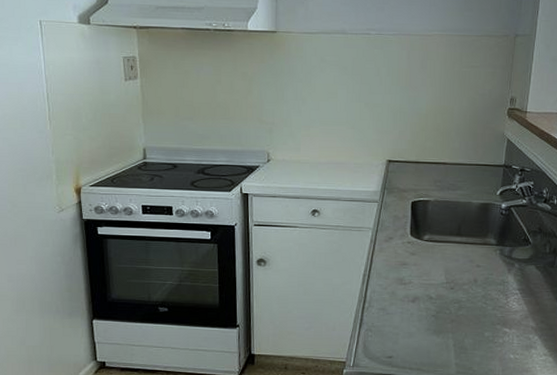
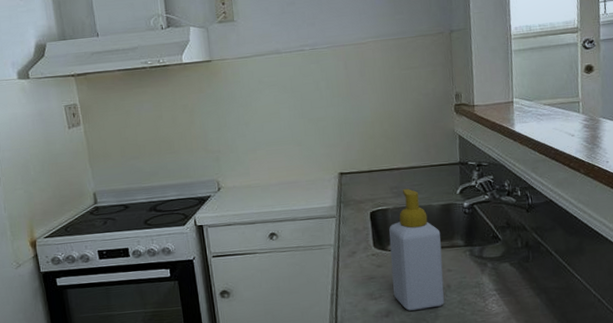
soap bottle: none [422,184,476,299] -> present [389,189,445,311]

